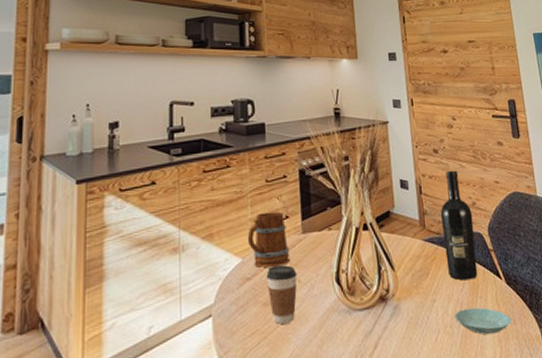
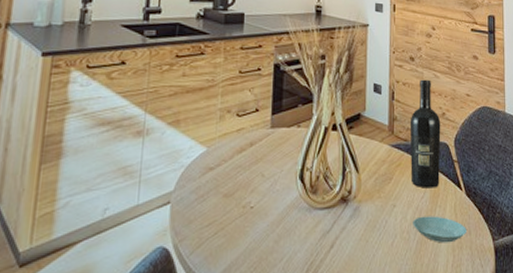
mug: present [247,211,291,268] -> none [214,103,257,158]
coffee cup: present [266,265,297,324] -> none [230,158,261,216]

